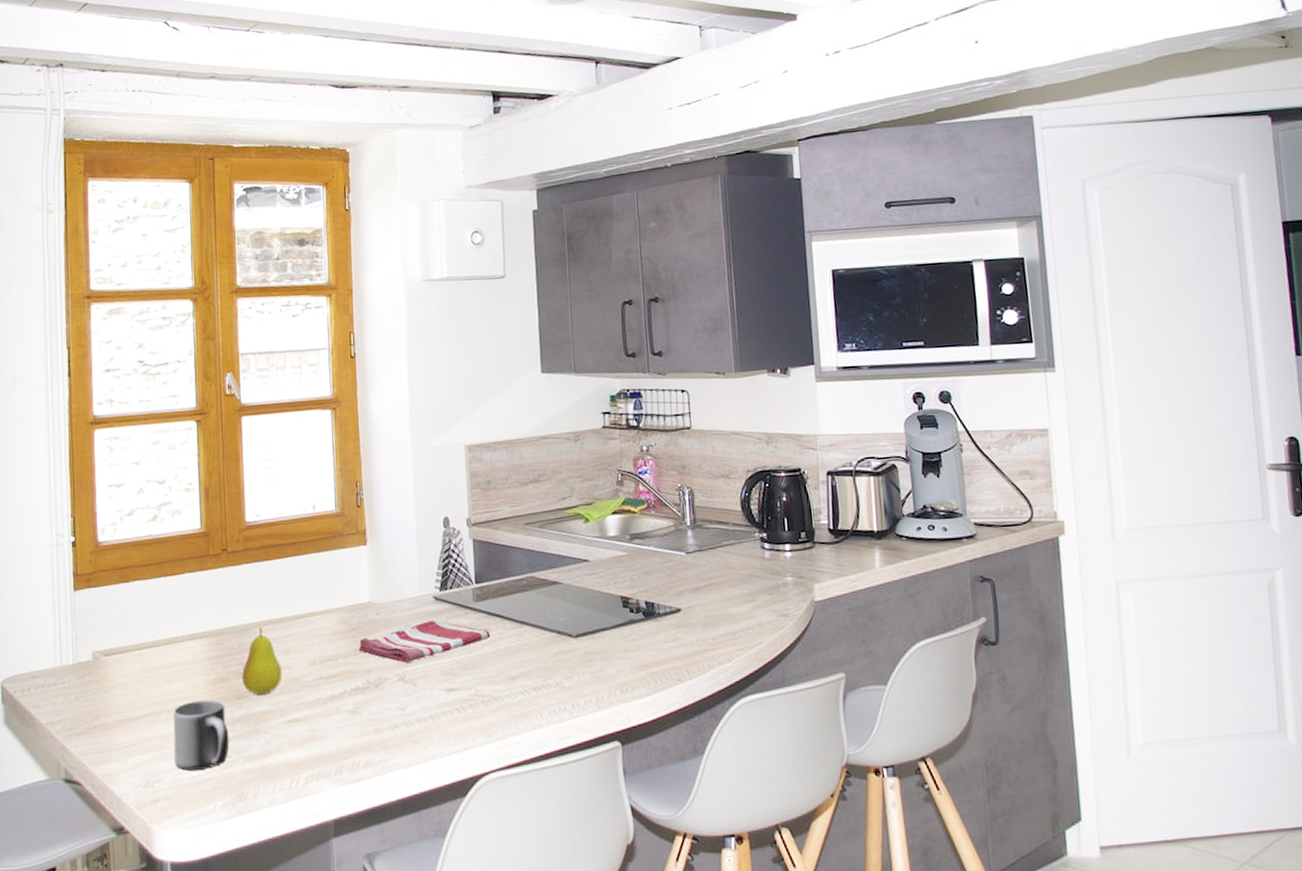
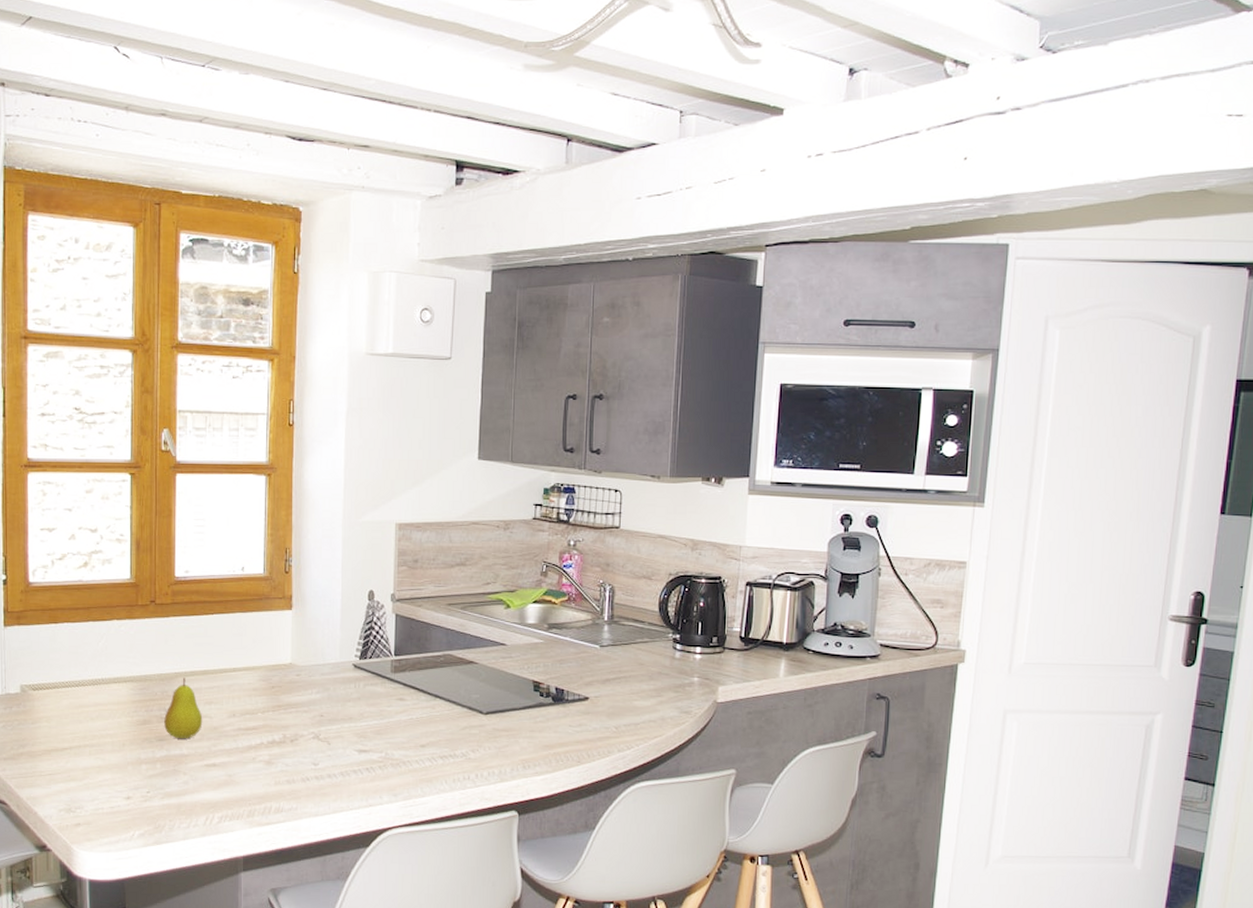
mug: present [173,699,229,771] -> none [96,739,149,801]
dish towel: present [359,619,491,663] -> none [278,685,405,723]

